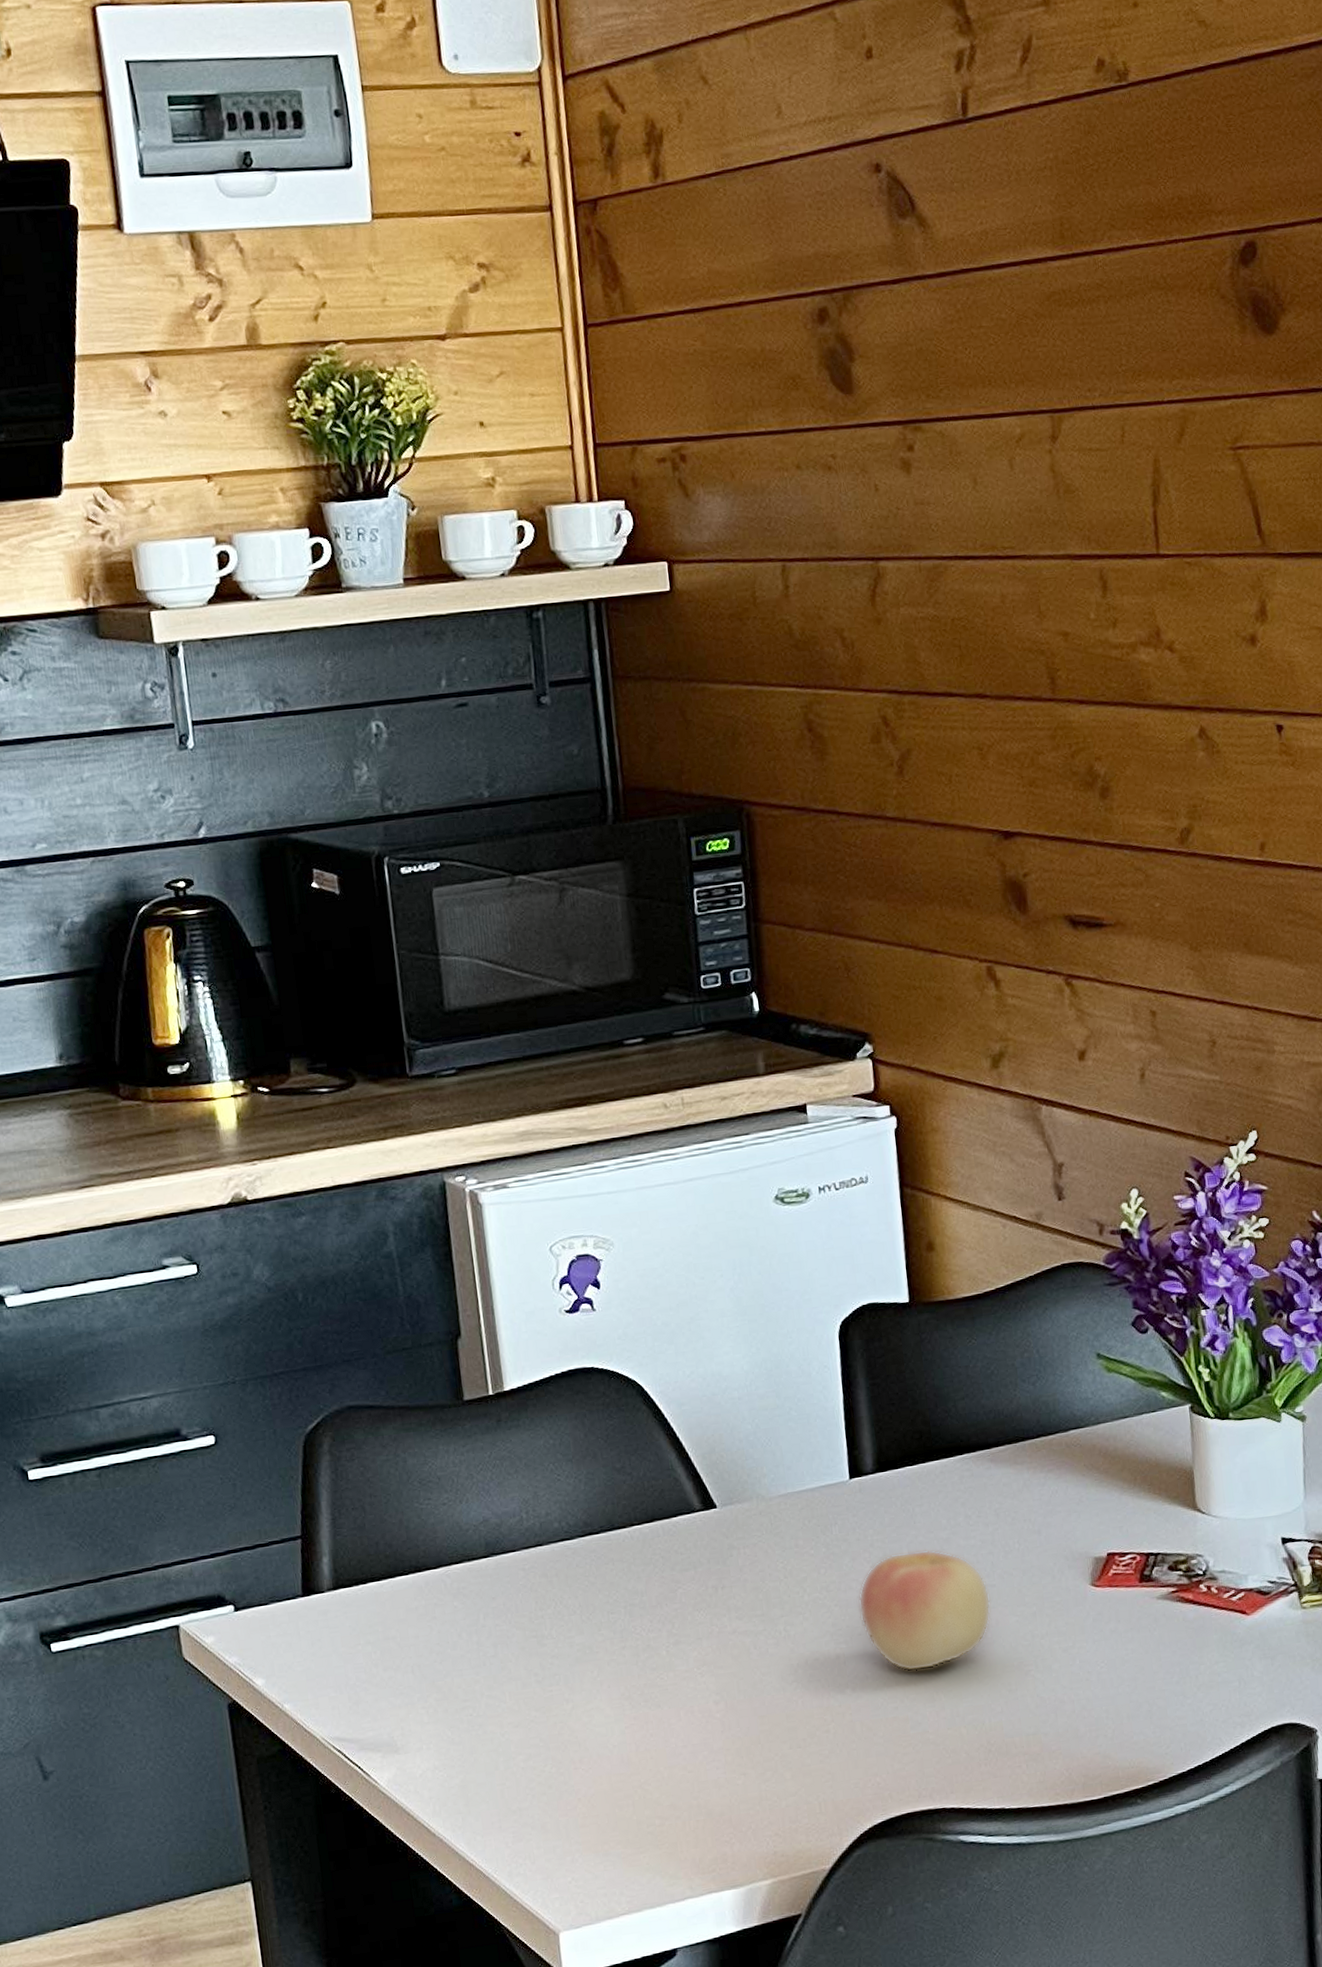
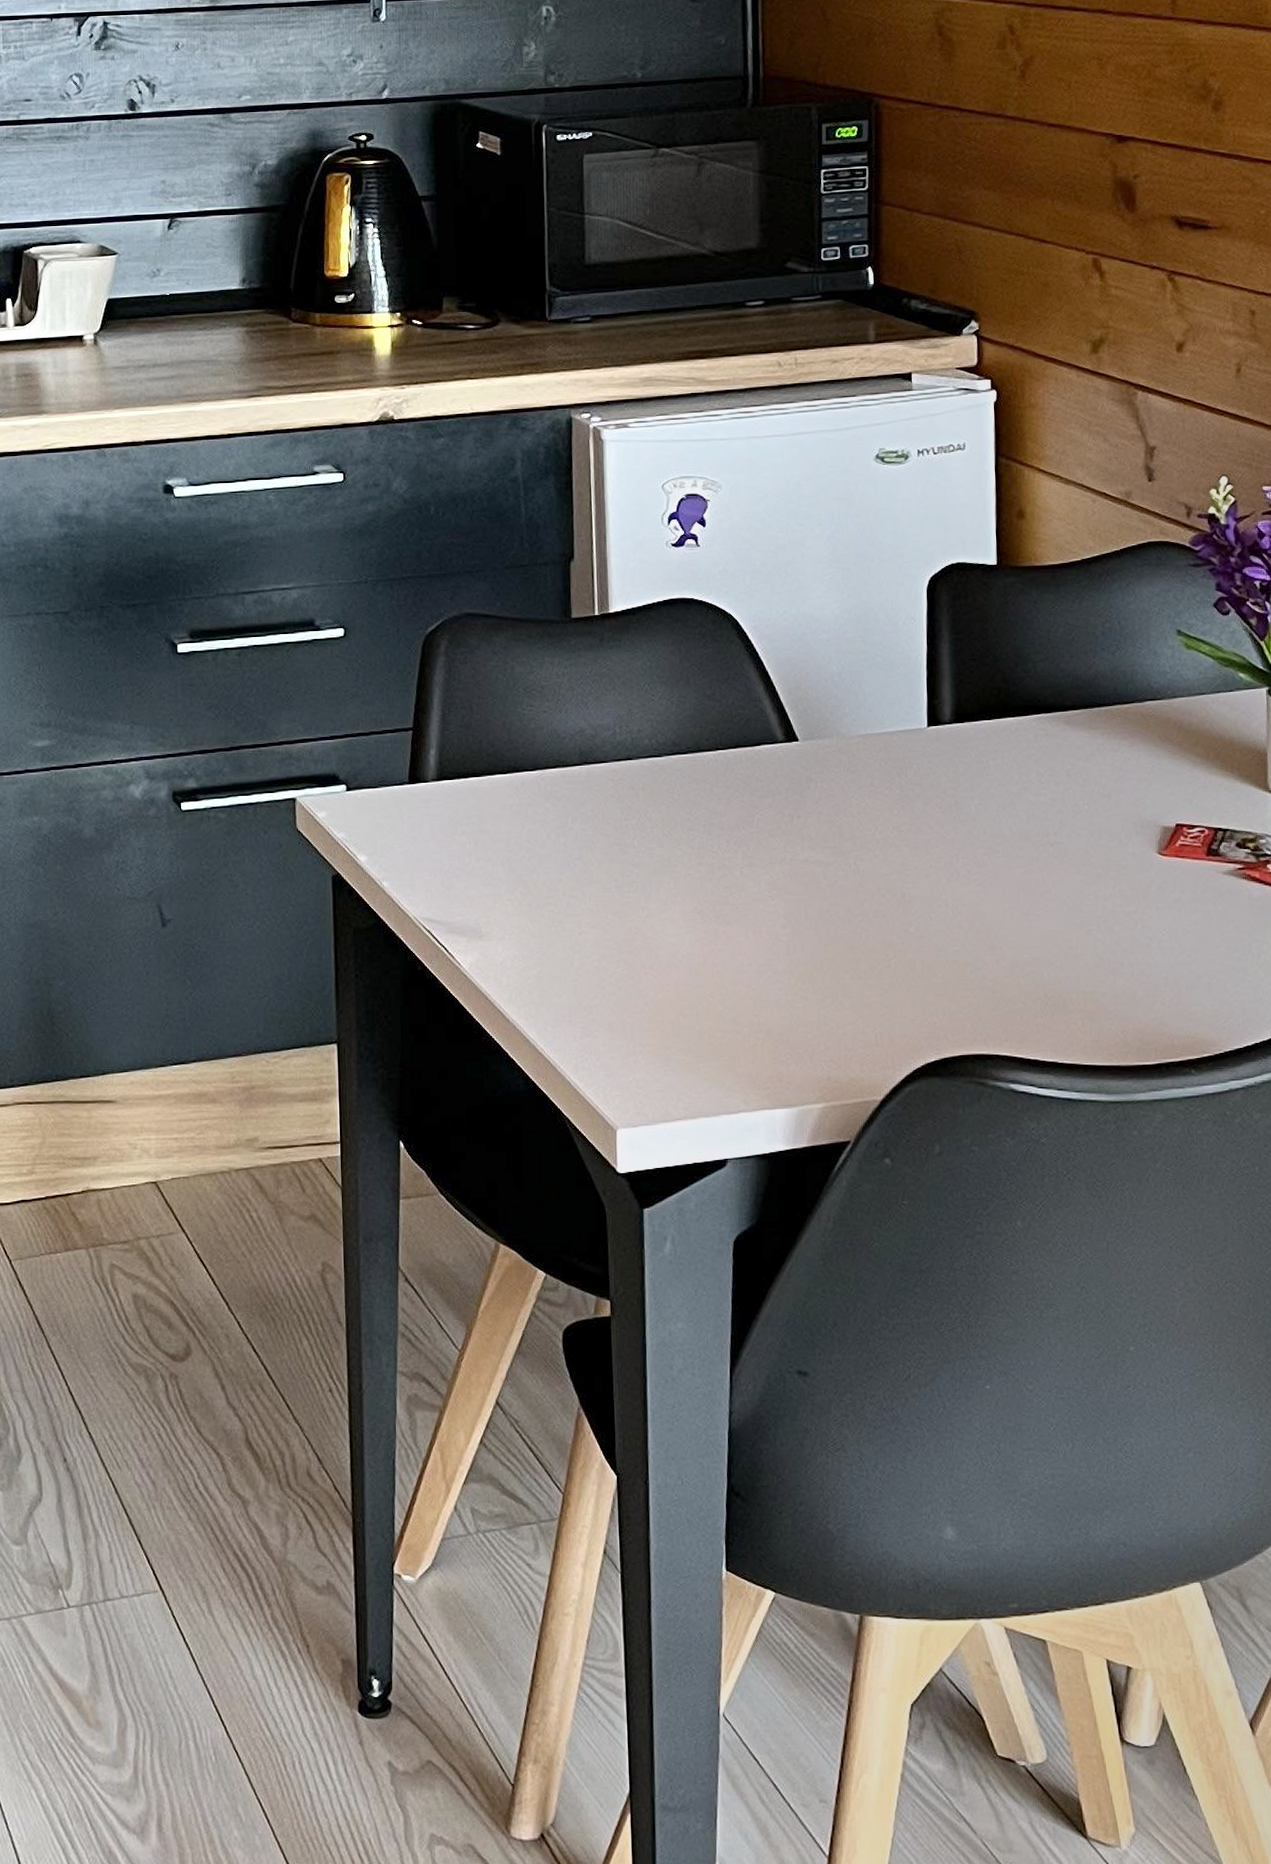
apple: present [858,1550,991,1672] -> none [927,802,1057,918]

